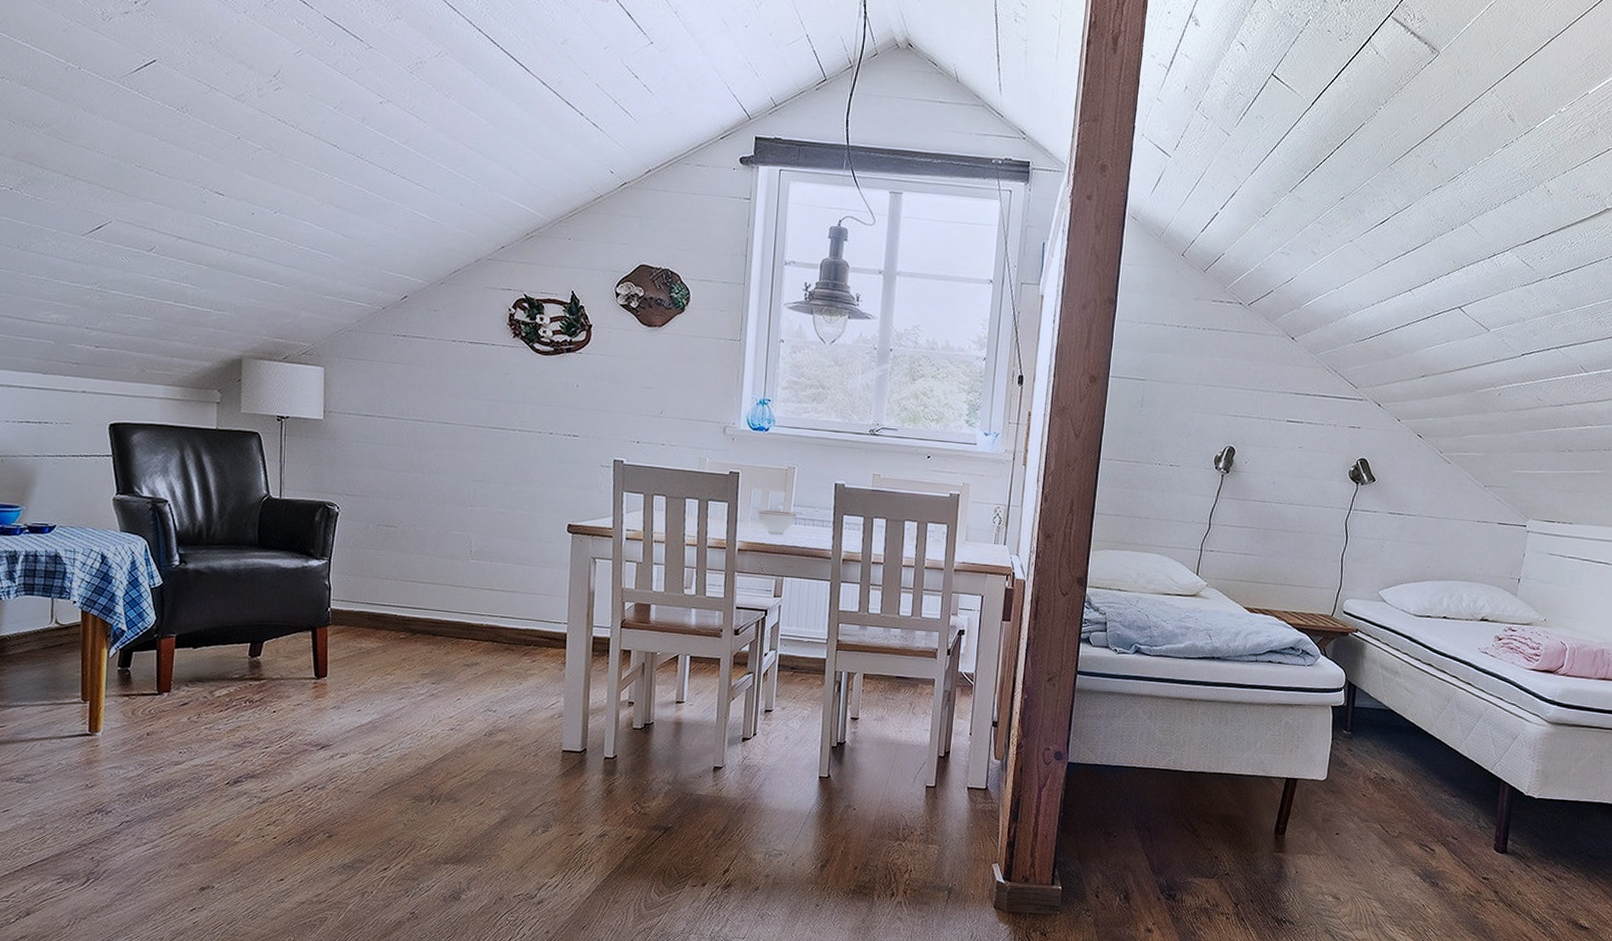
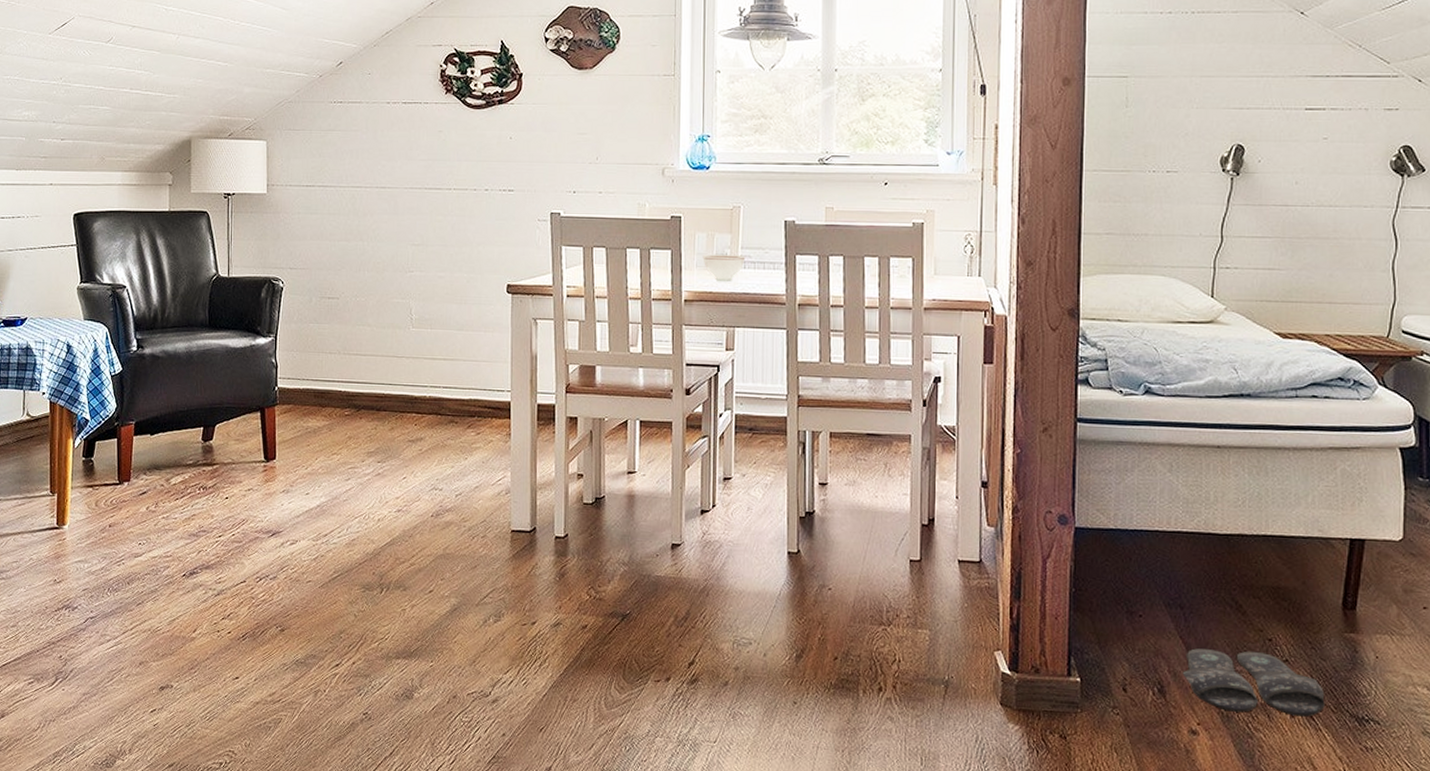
slippers: none [1144,863,1254,919] -> present [1182,648,1325,717]

